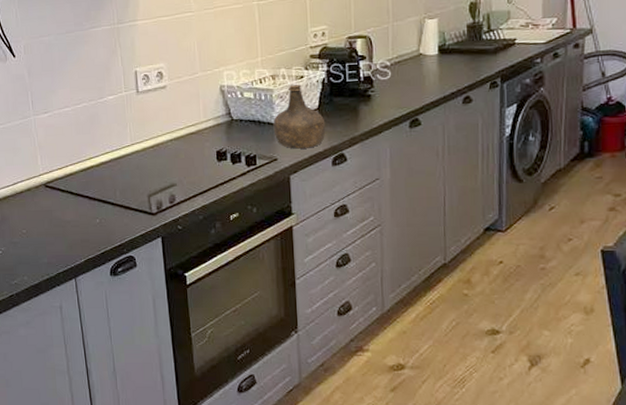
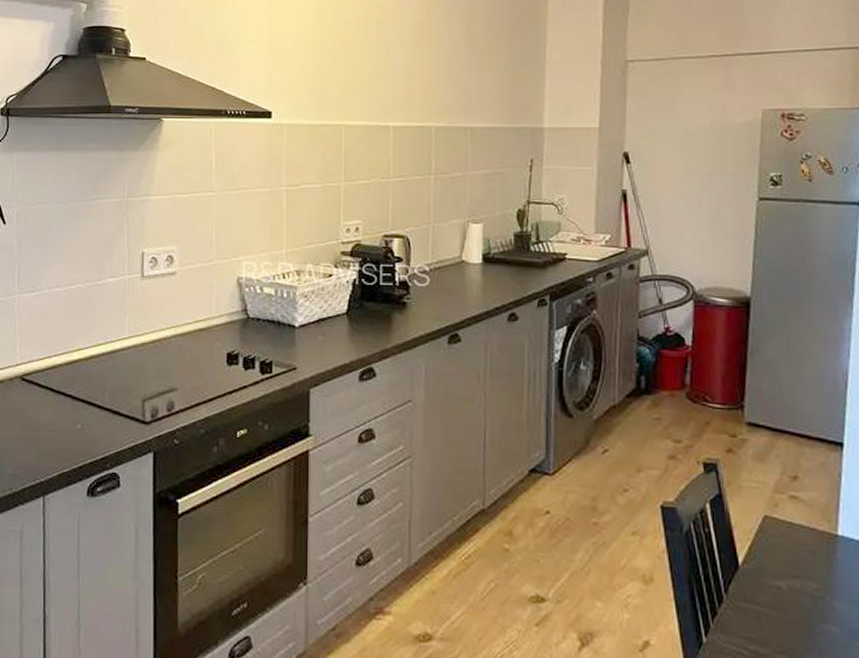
bottle: present [273,84,326,149] -> none [294,283,354,358]

